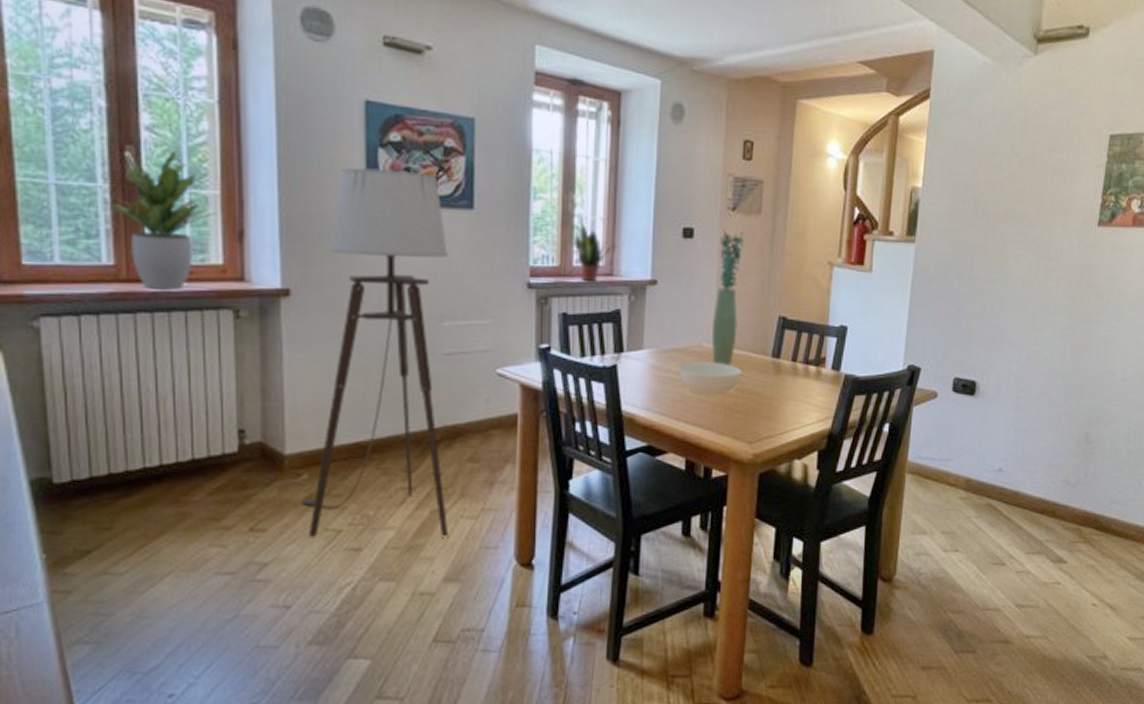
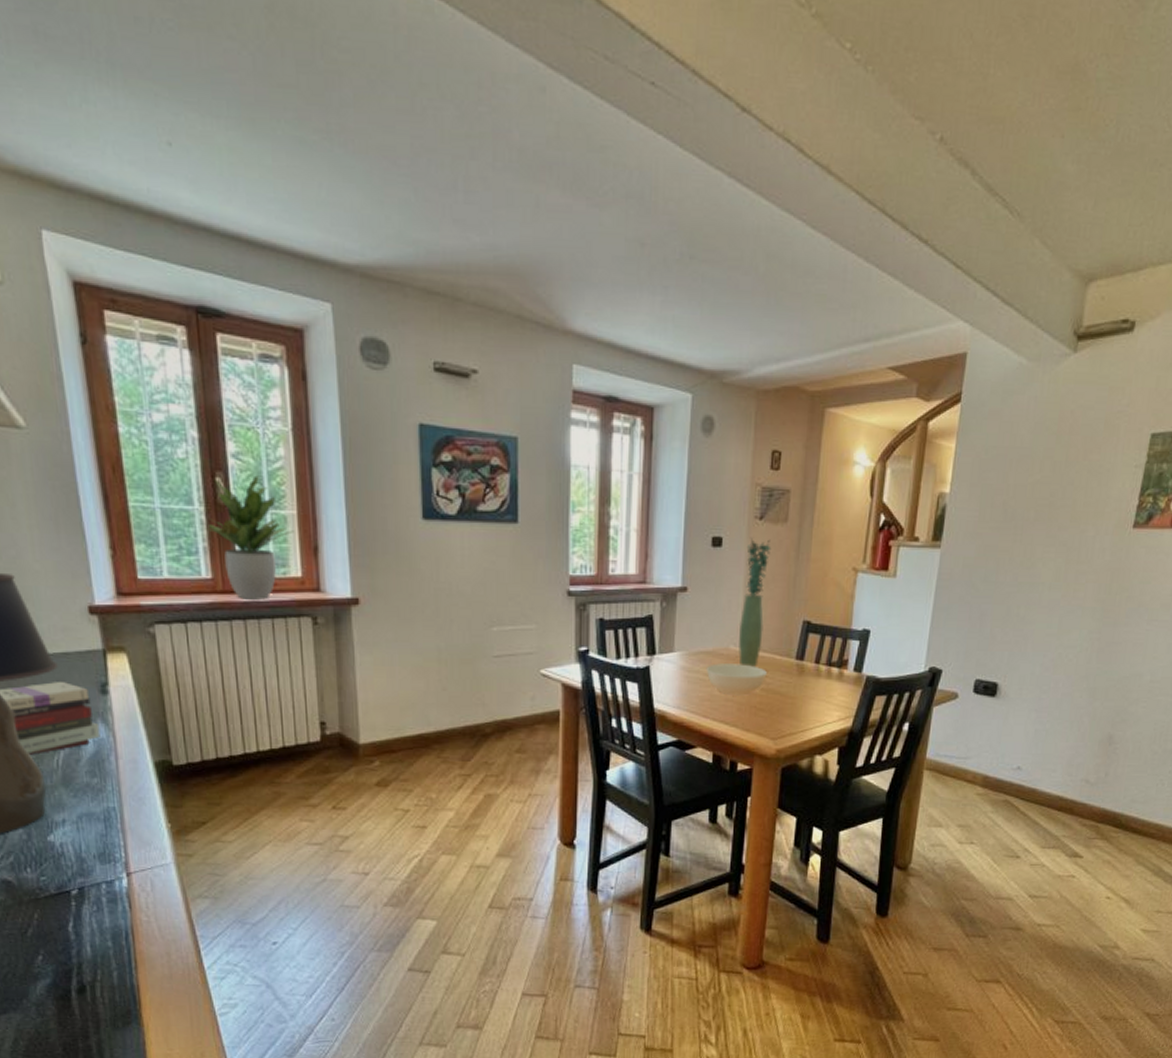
floor lamp: present [298,167,449,539] -> none [372,486,501,820]
potted plant: present [572,223,612,282] -> none [608,534,645,590]

